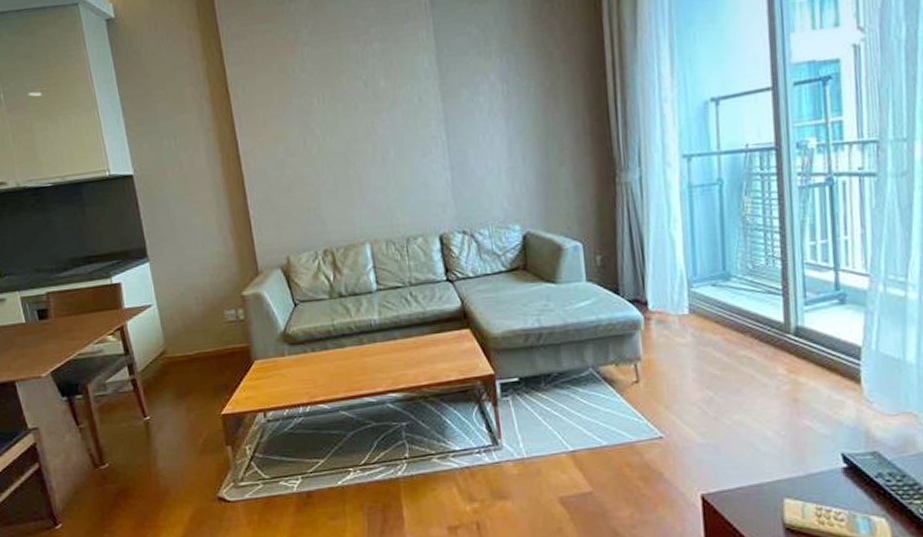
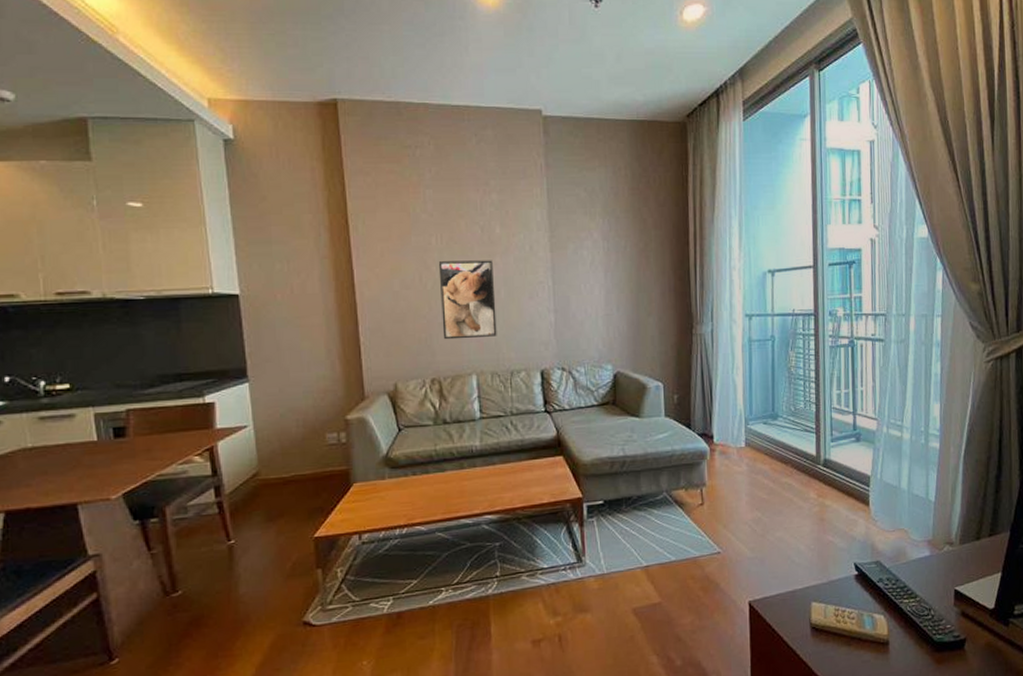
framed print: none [322,117,389,208] -> present [438,260,497,340]

